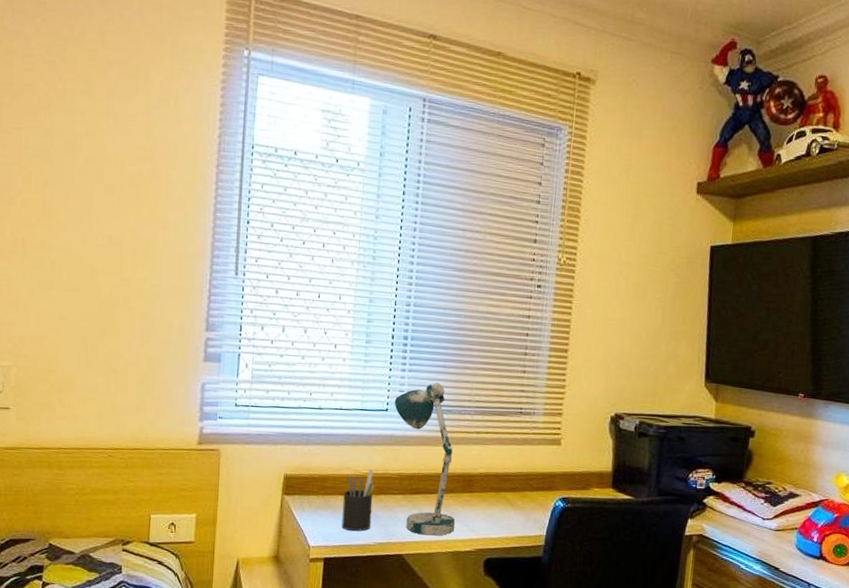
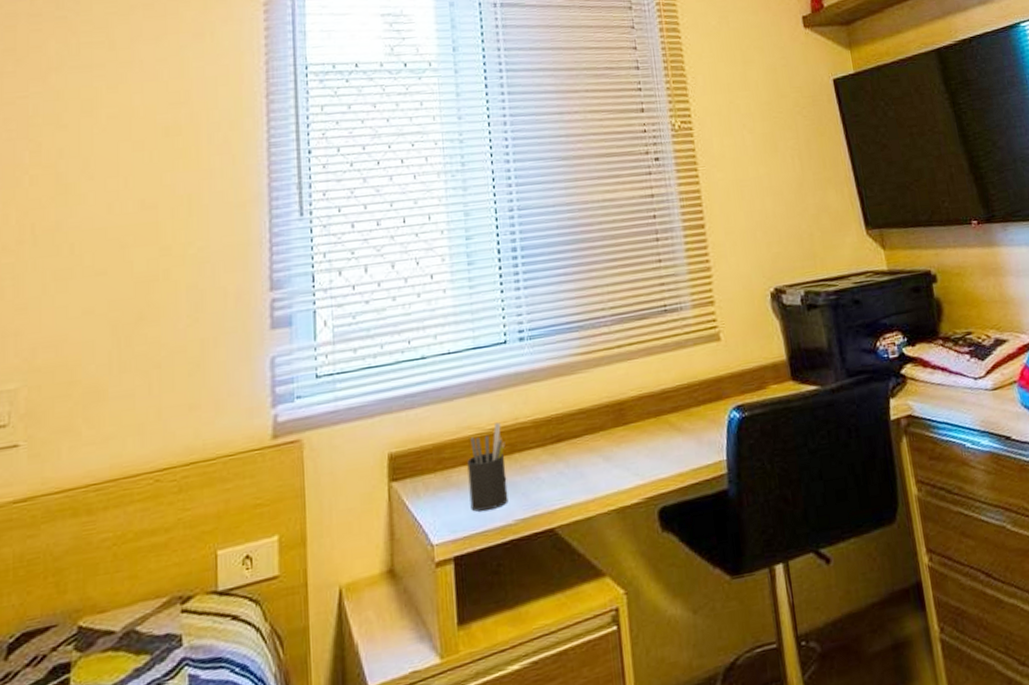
desk lamp: present [394,382,455,536] -> none [512,294,613,496]

